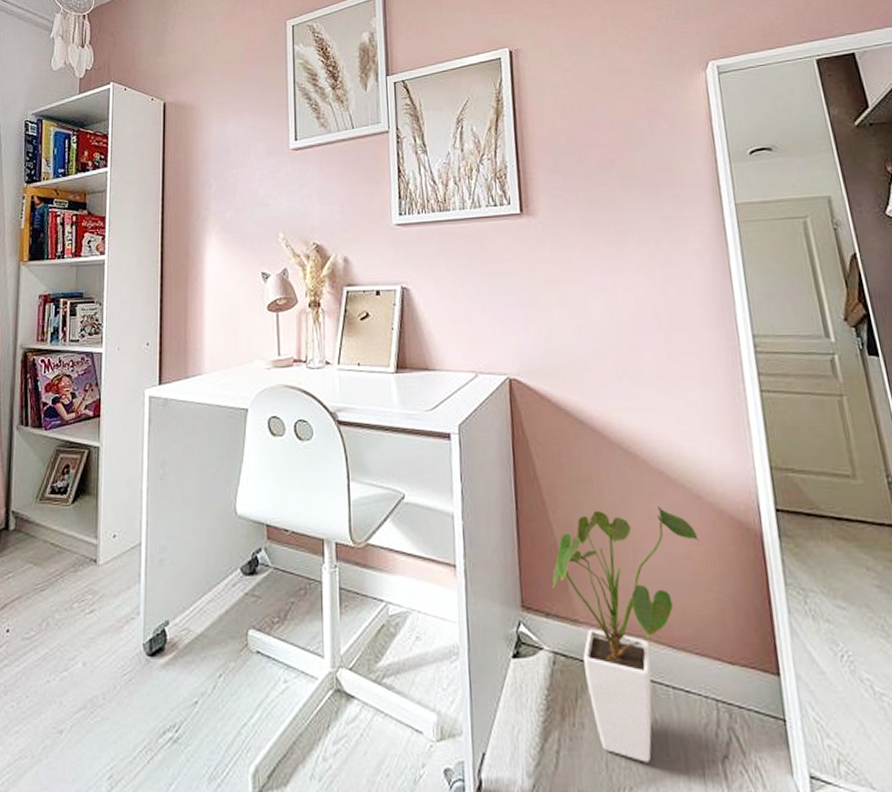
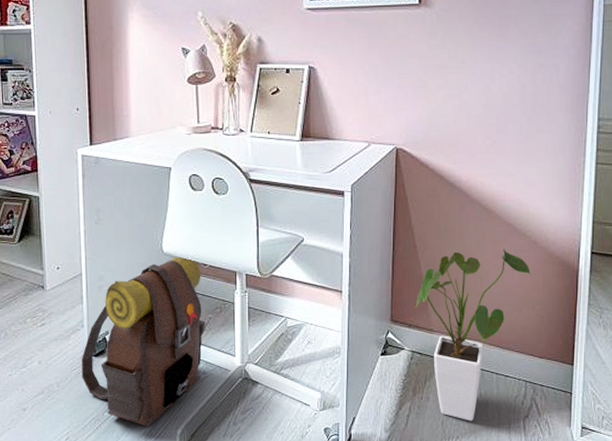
backpack: none [133,516,287,762] -> present [81,254,206,427]

